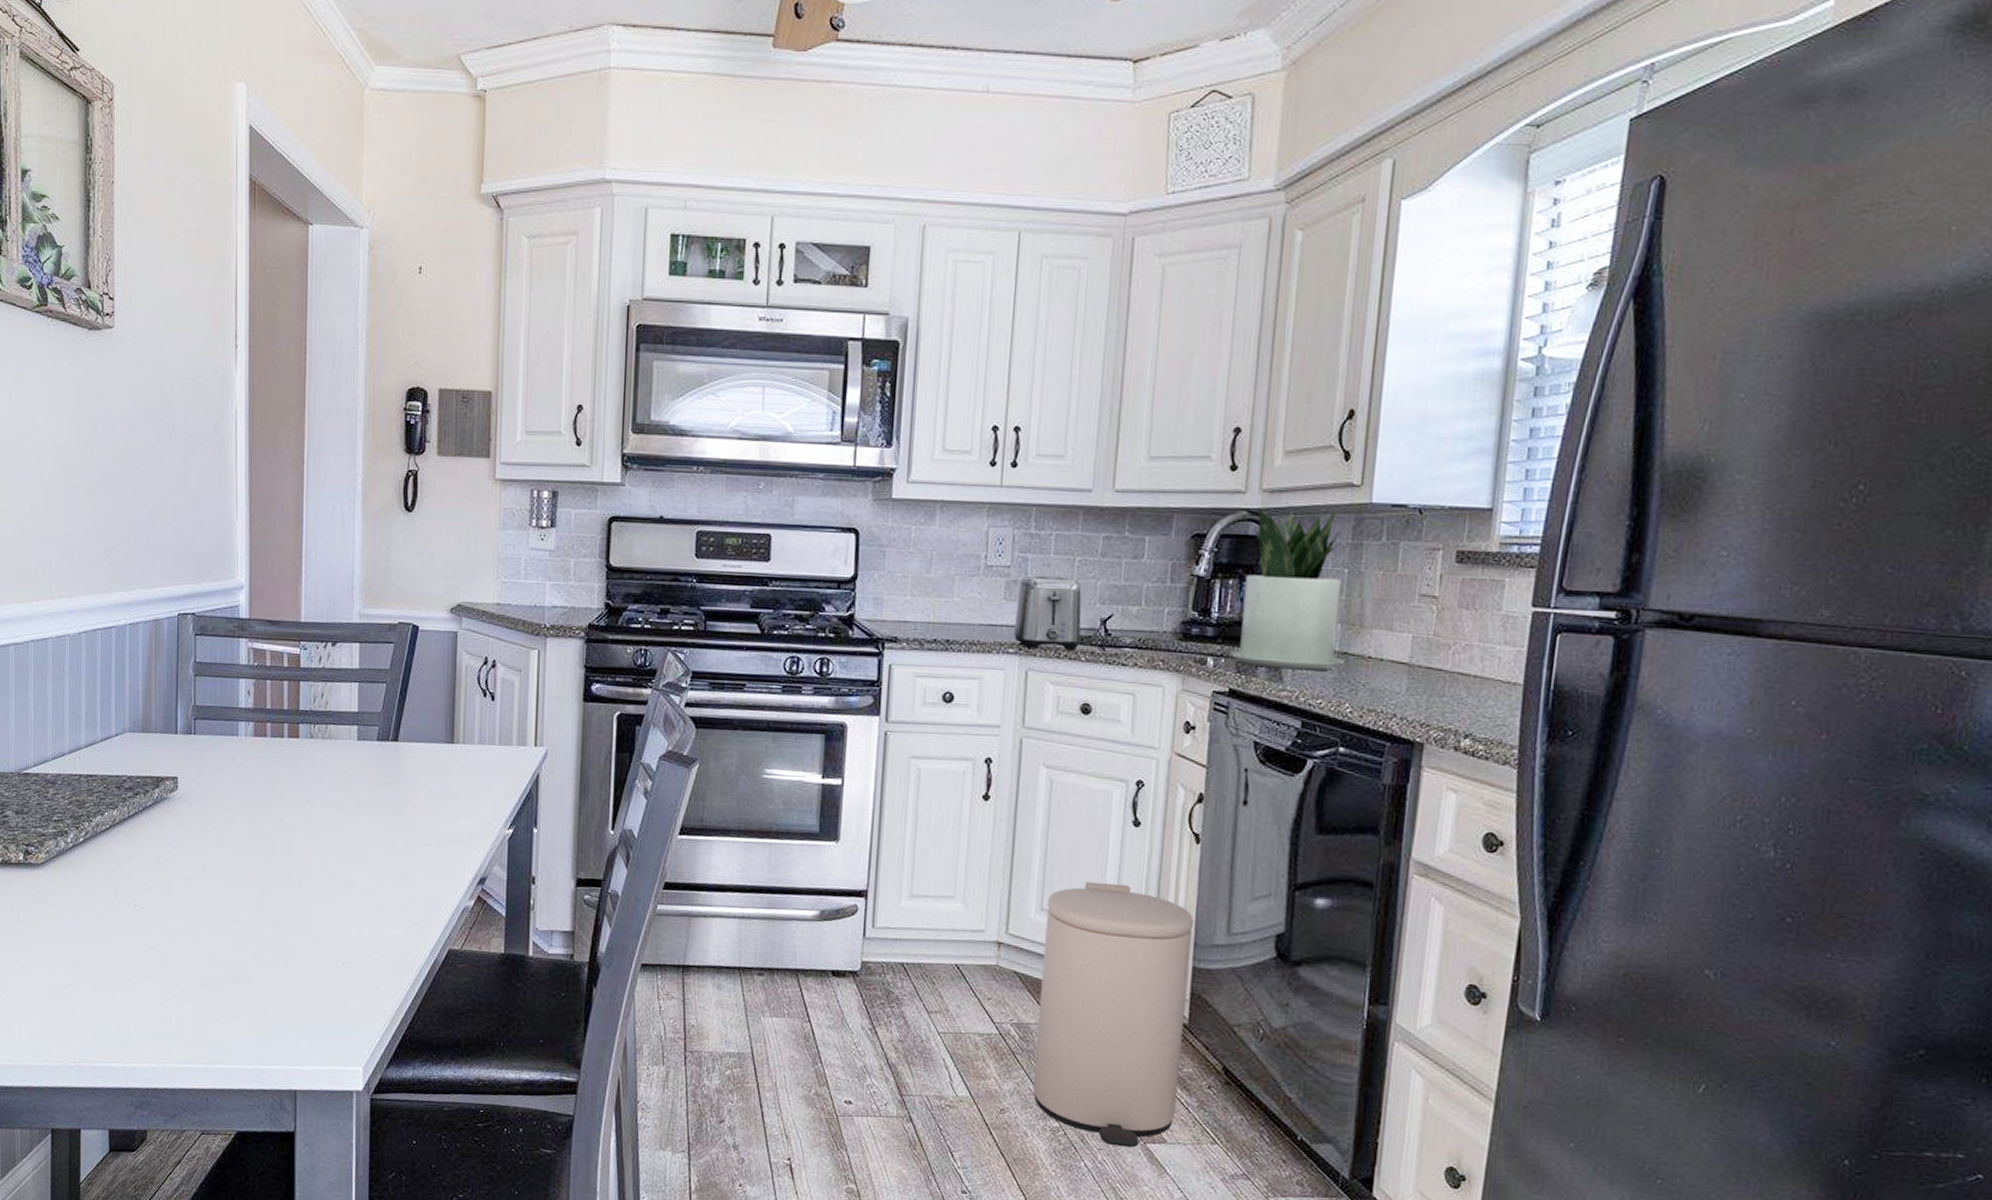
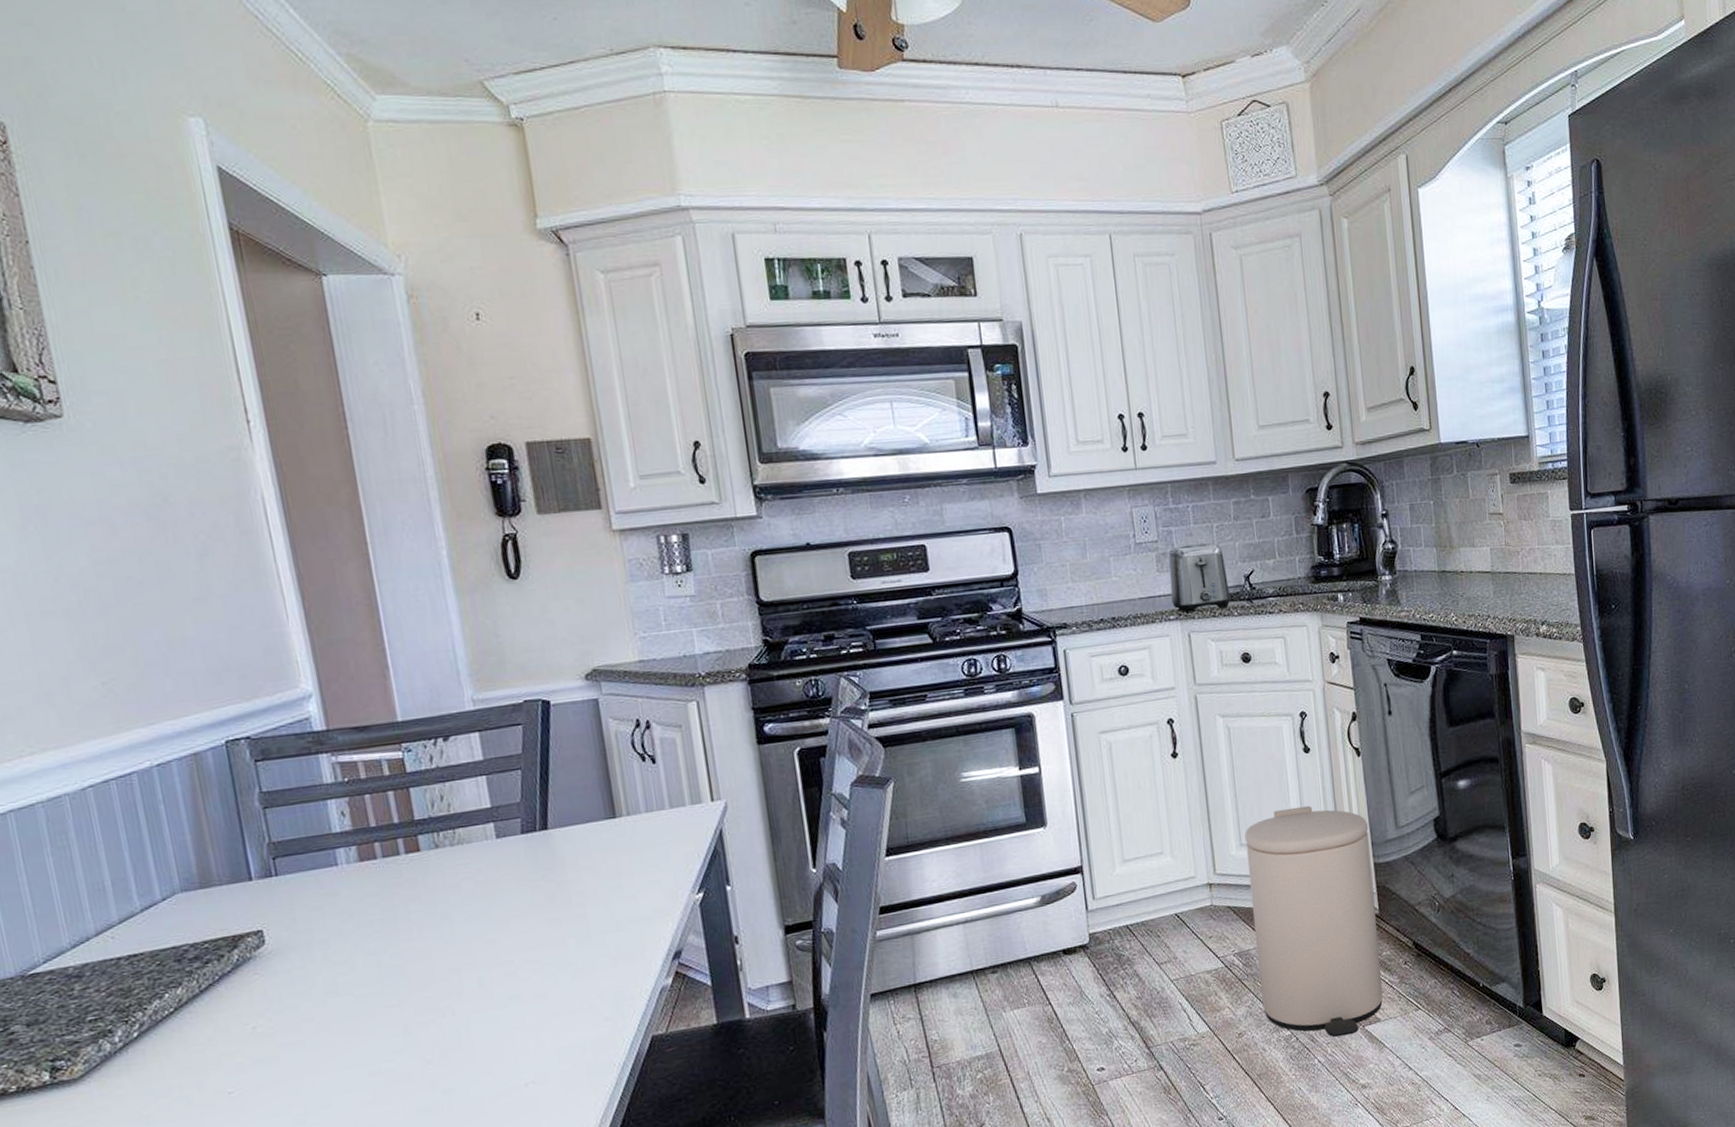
planter: present [1228,508,1347,671] -> none [1353,451,1445,595]

